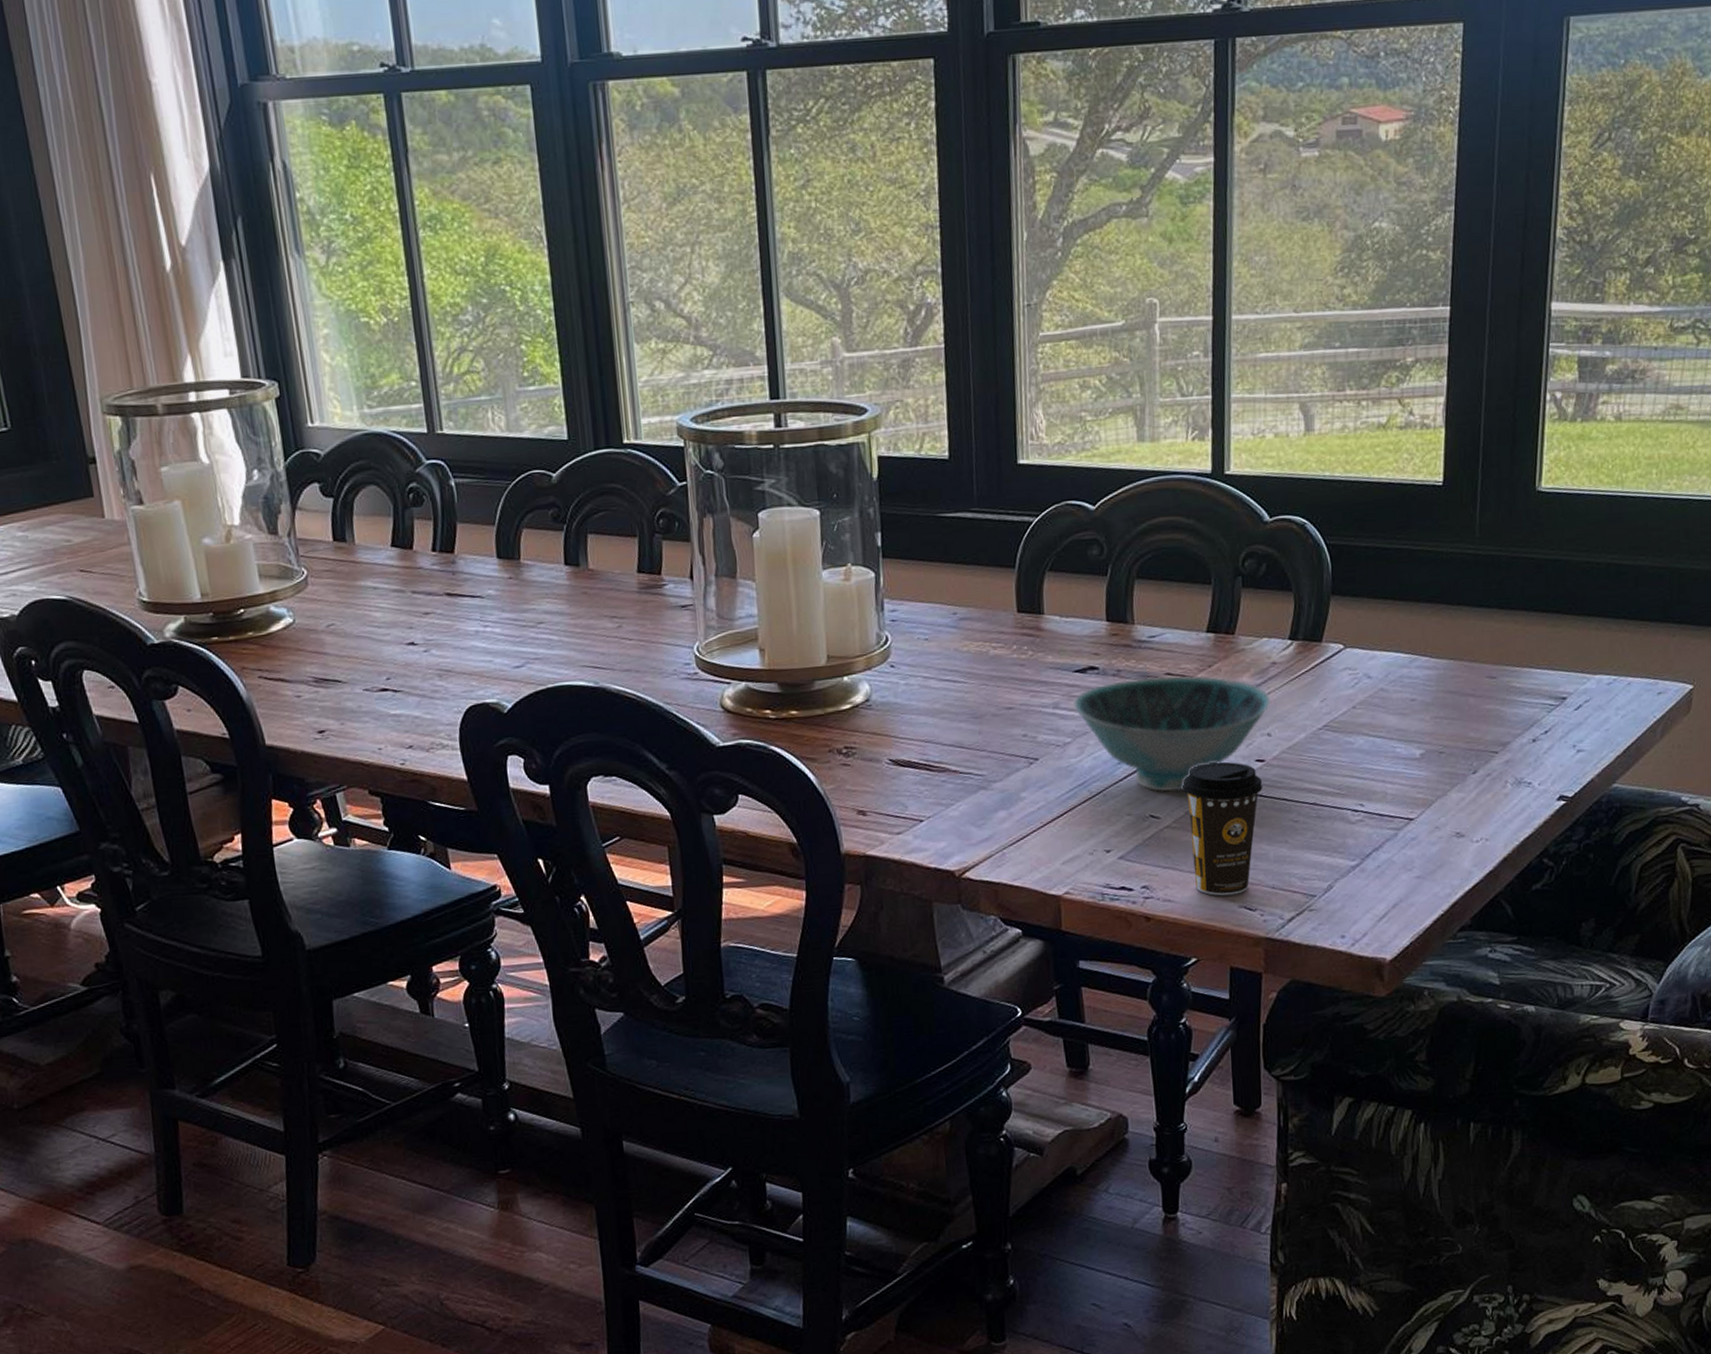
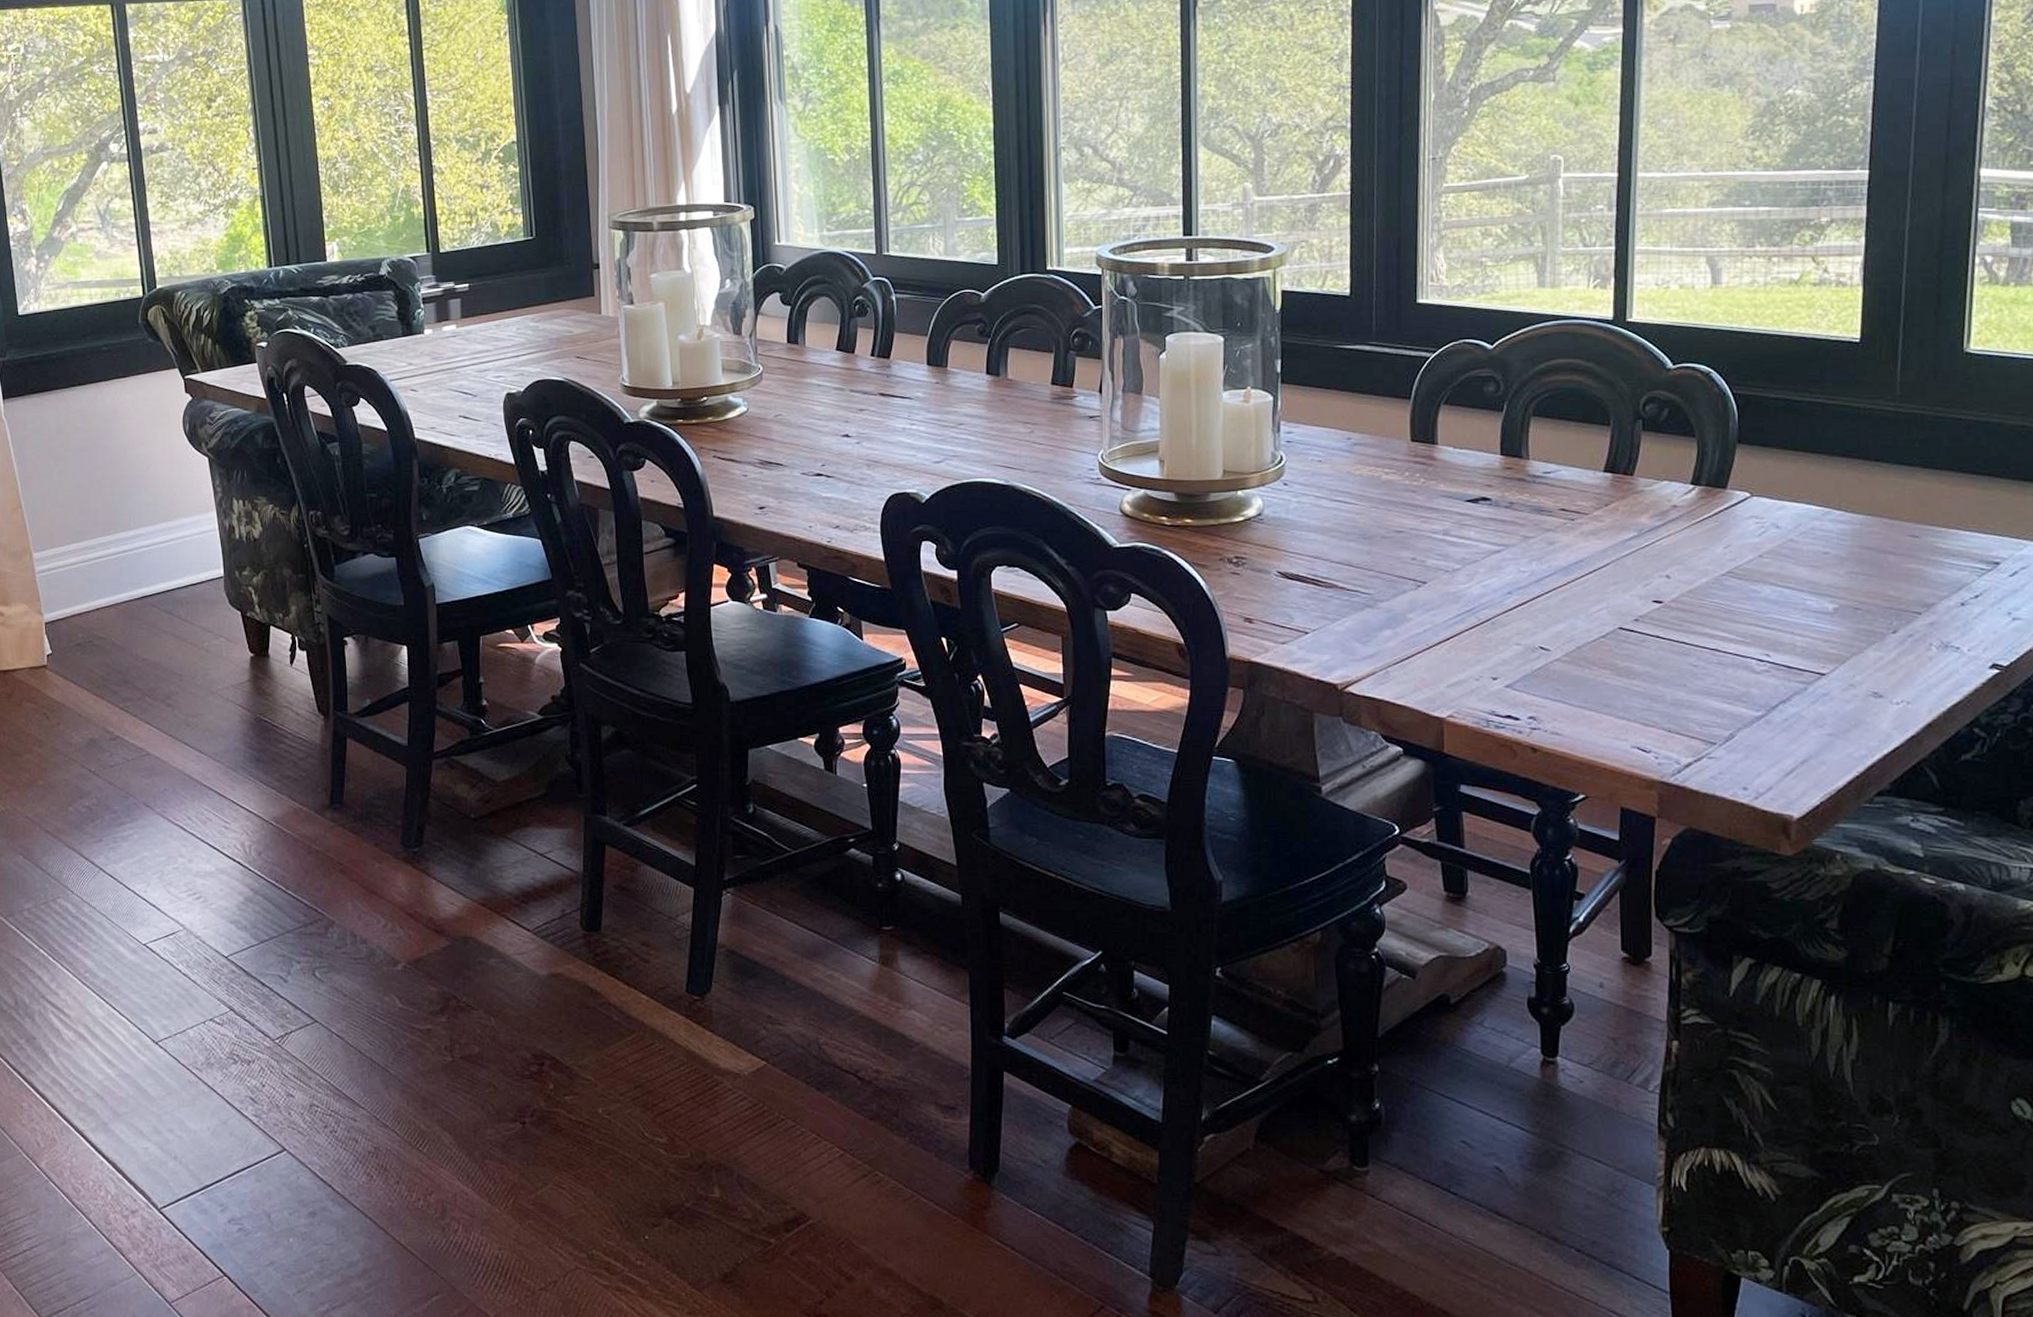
bowl: present [1072,675,1271,792] -> none [1463,511,1671,626]
coffee cup: present [1181,761,1263,896] -> none [1573,600,1661,734]

